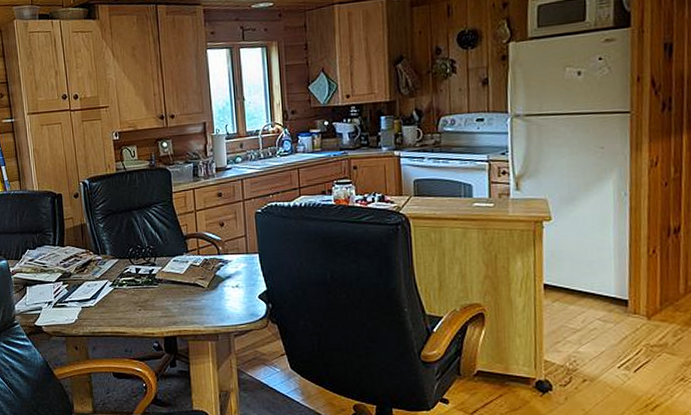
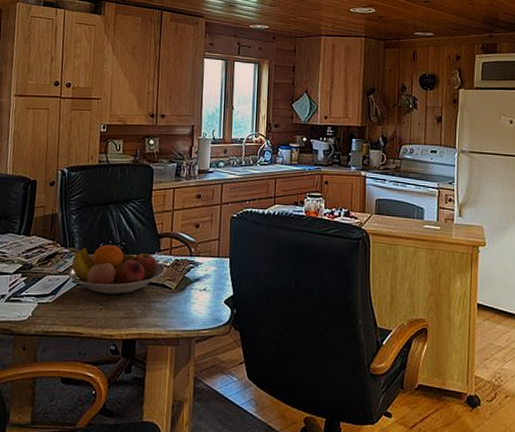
fruit bowl: none [104,249,196,296] -> present [68,245,166,295]

